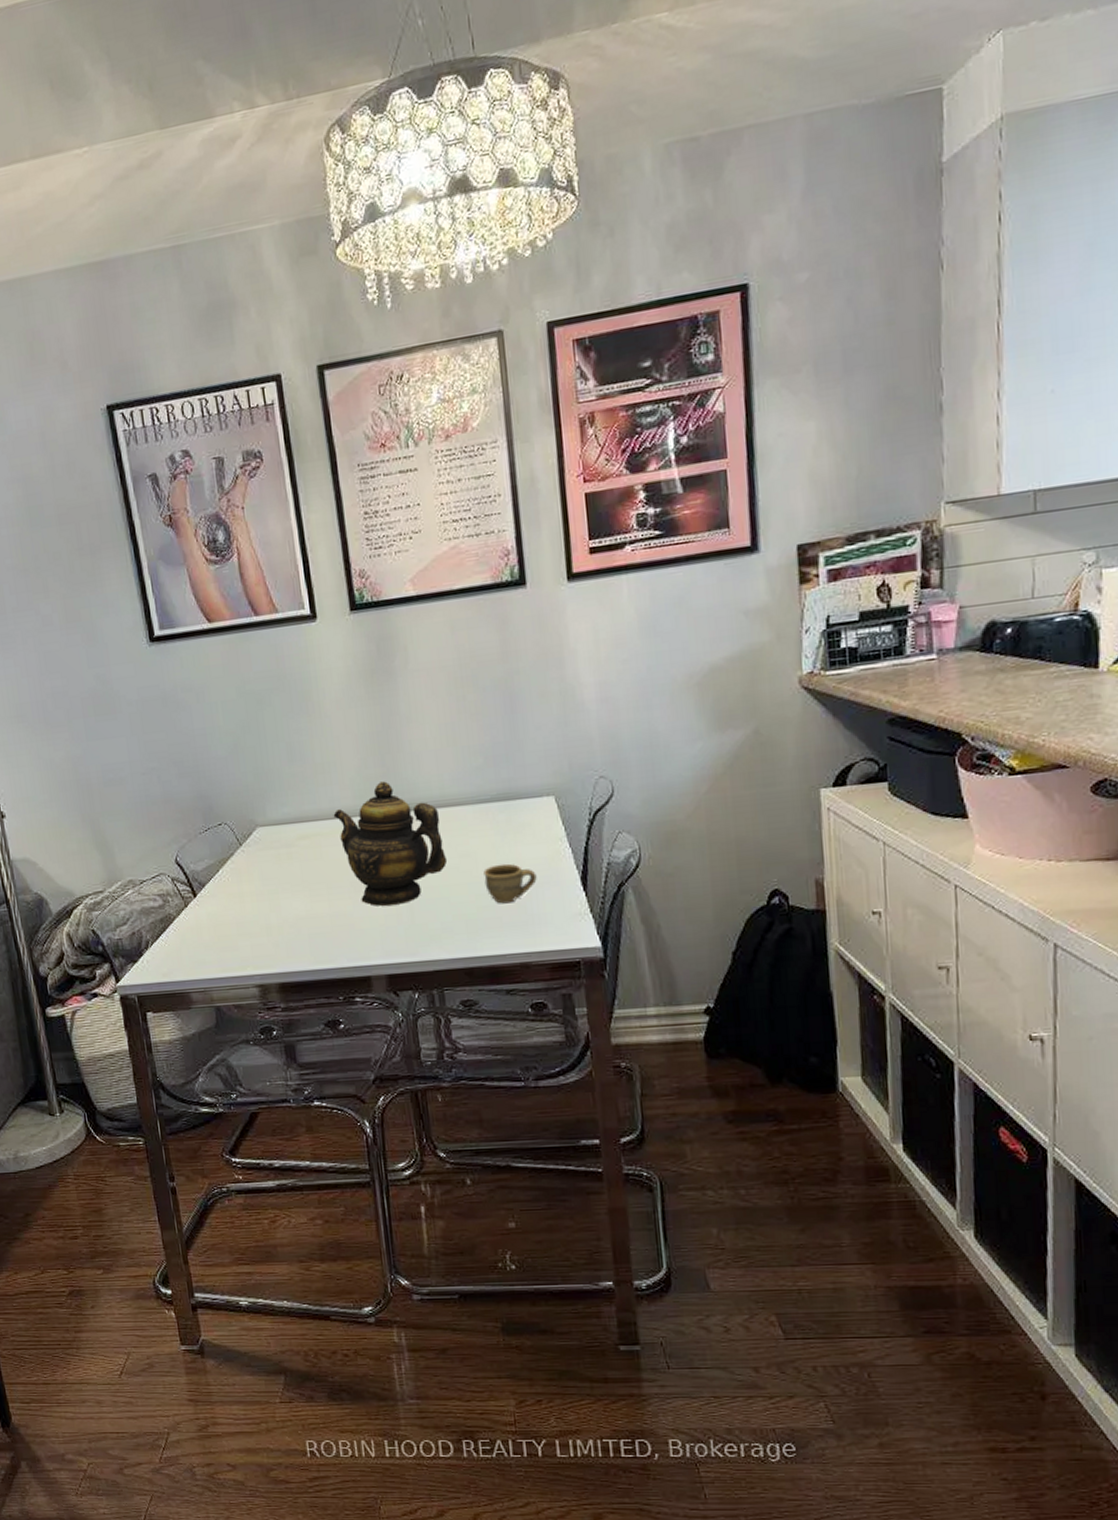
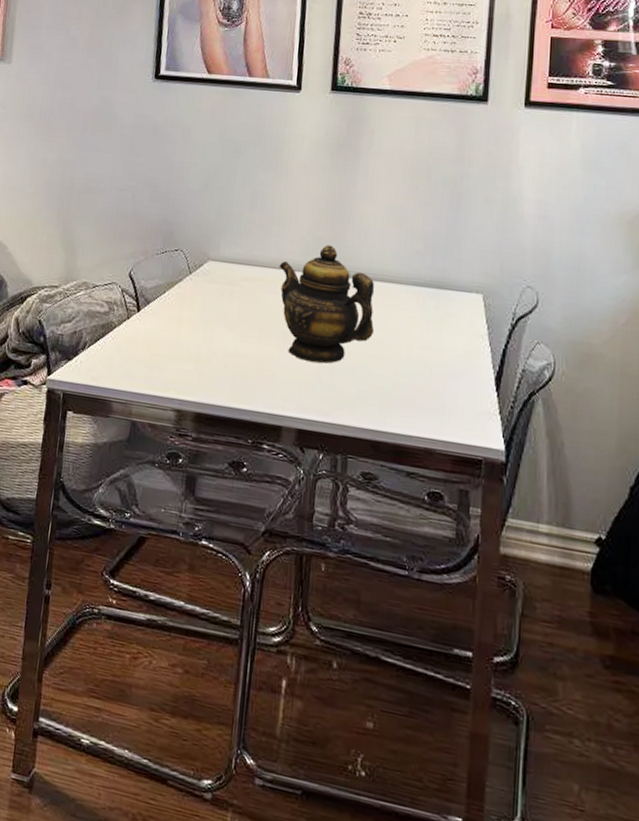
cup: present [483,863,537,904] -> none [404,346,454,387]

